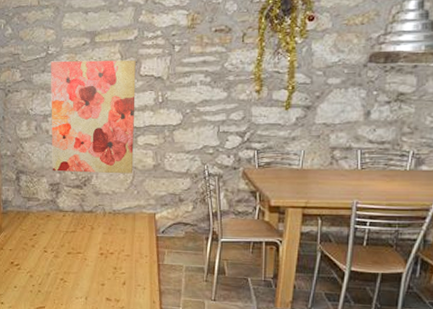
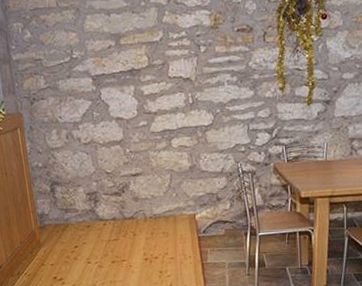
wall art: present [51,60,136,174] -> none [76,61,171,180]

